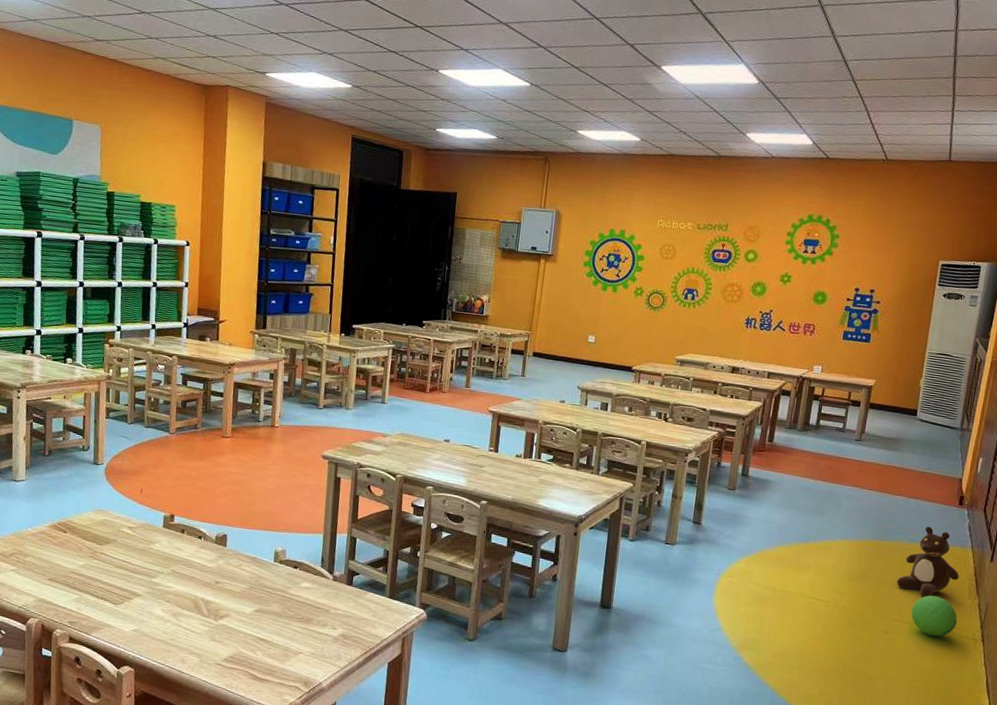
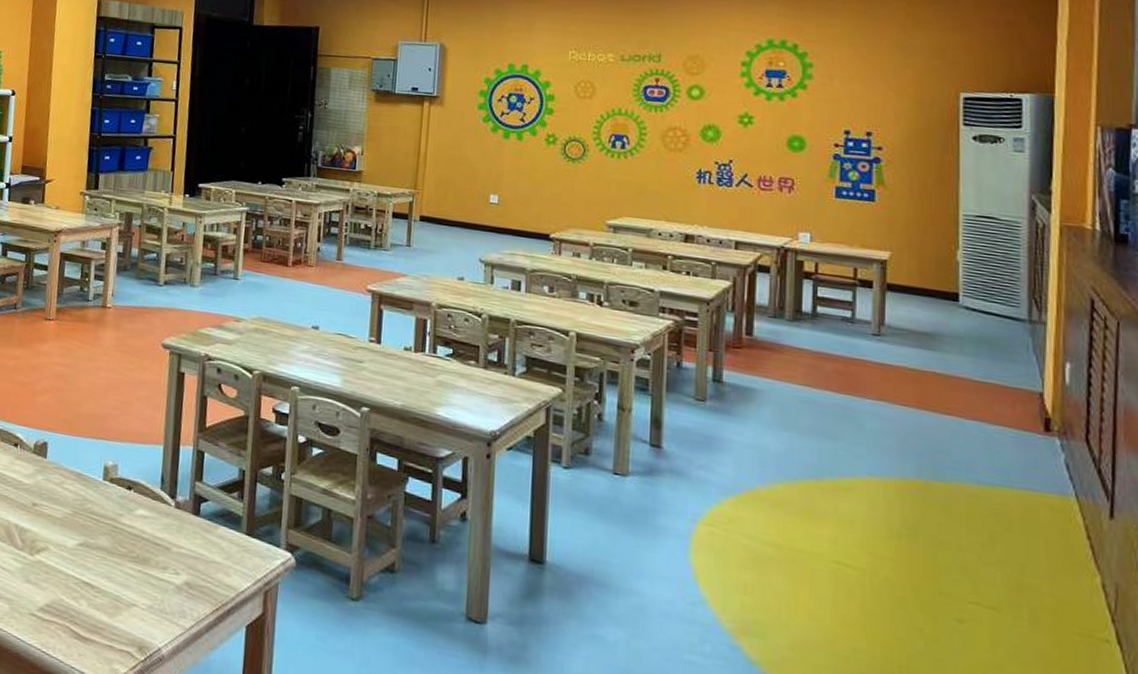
stuffed animal: present [896,526,959,597] -> none [965,461,1063,570]
ball: present [911,595,958,637] -> none [995,566,1073,633]

